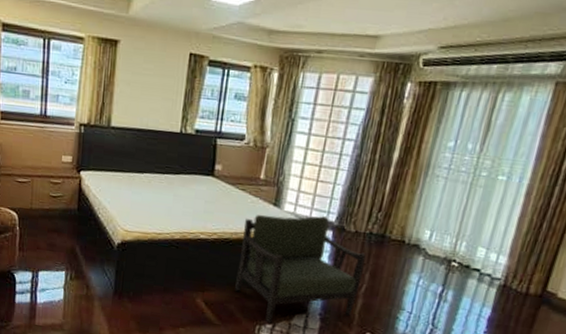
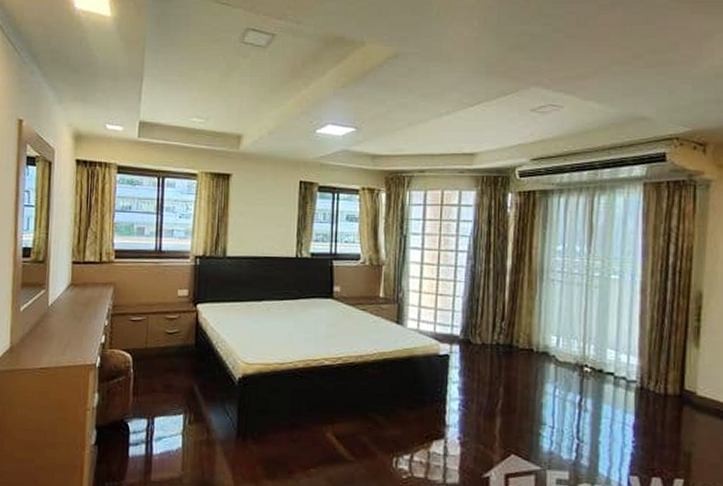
armchair: present [235,214,366,323] -> none [366,329,496,454]

